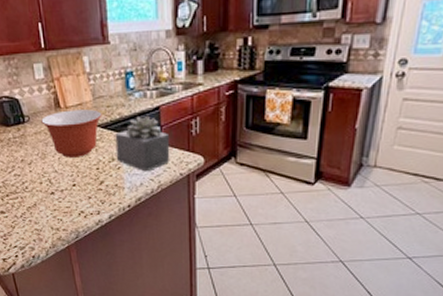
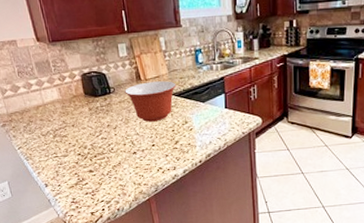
succulent plant: present [115,115,170,172] -> none [187,84,234,132]

